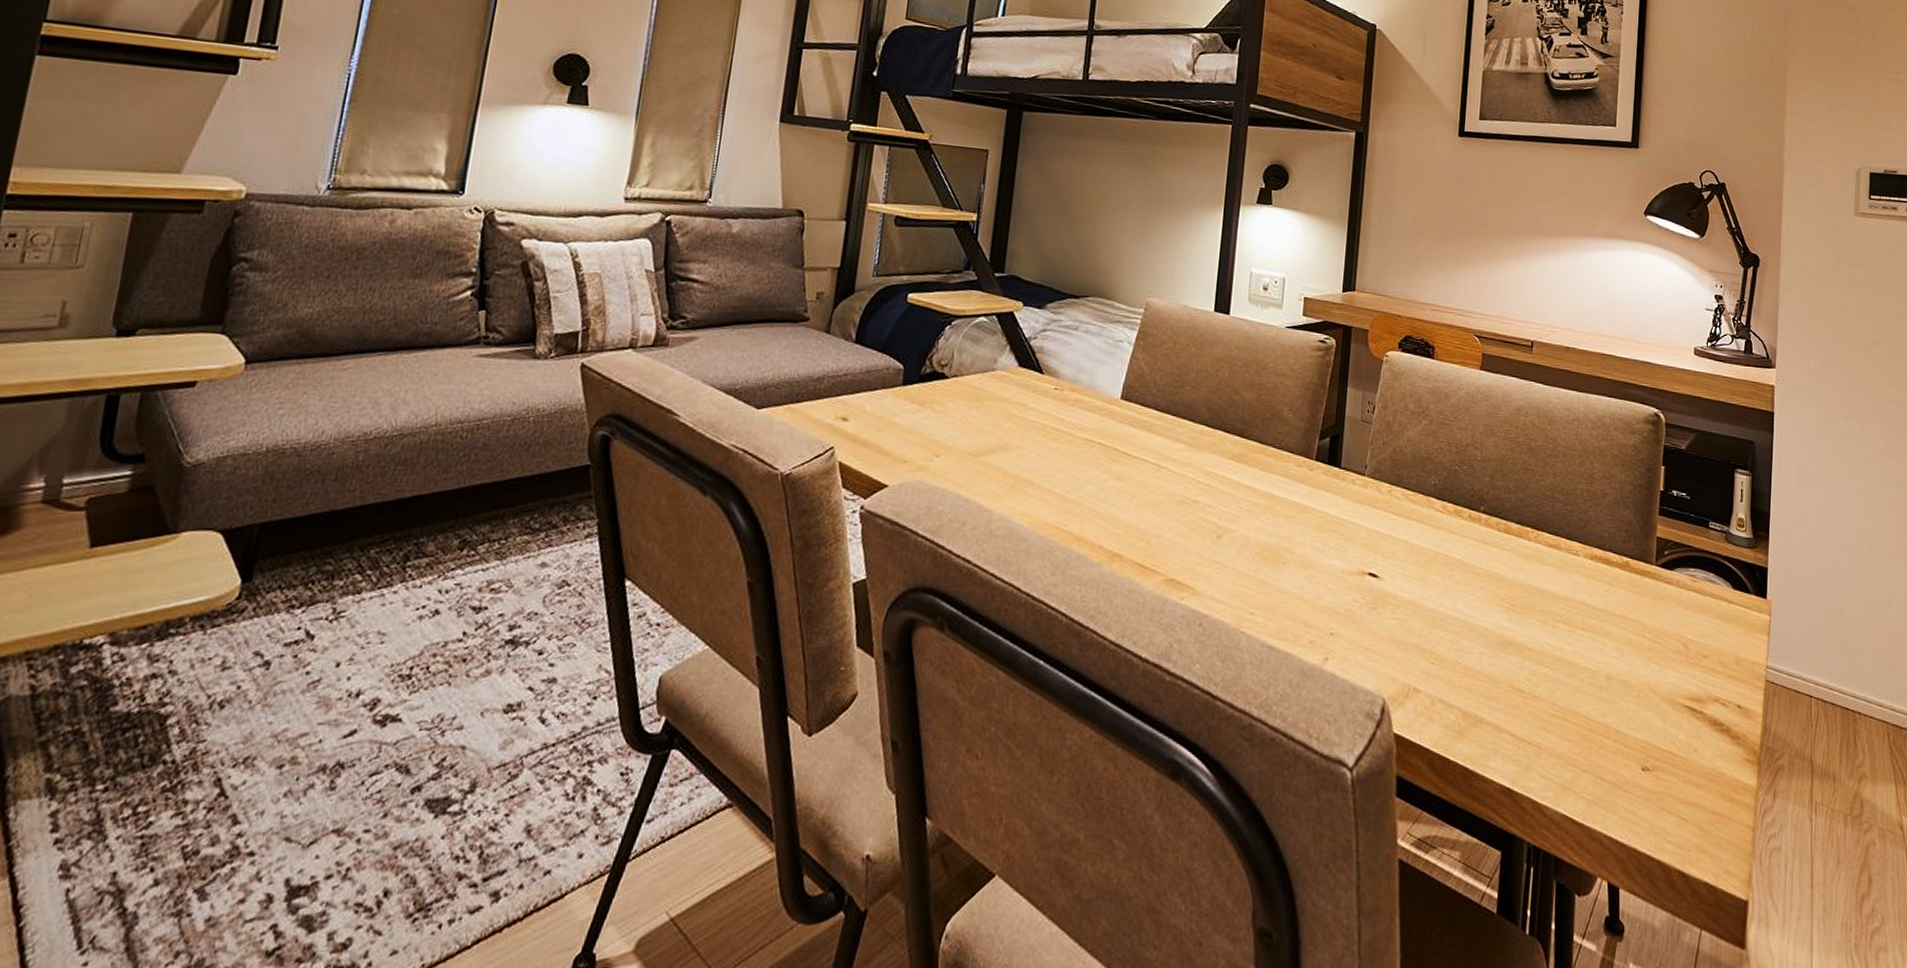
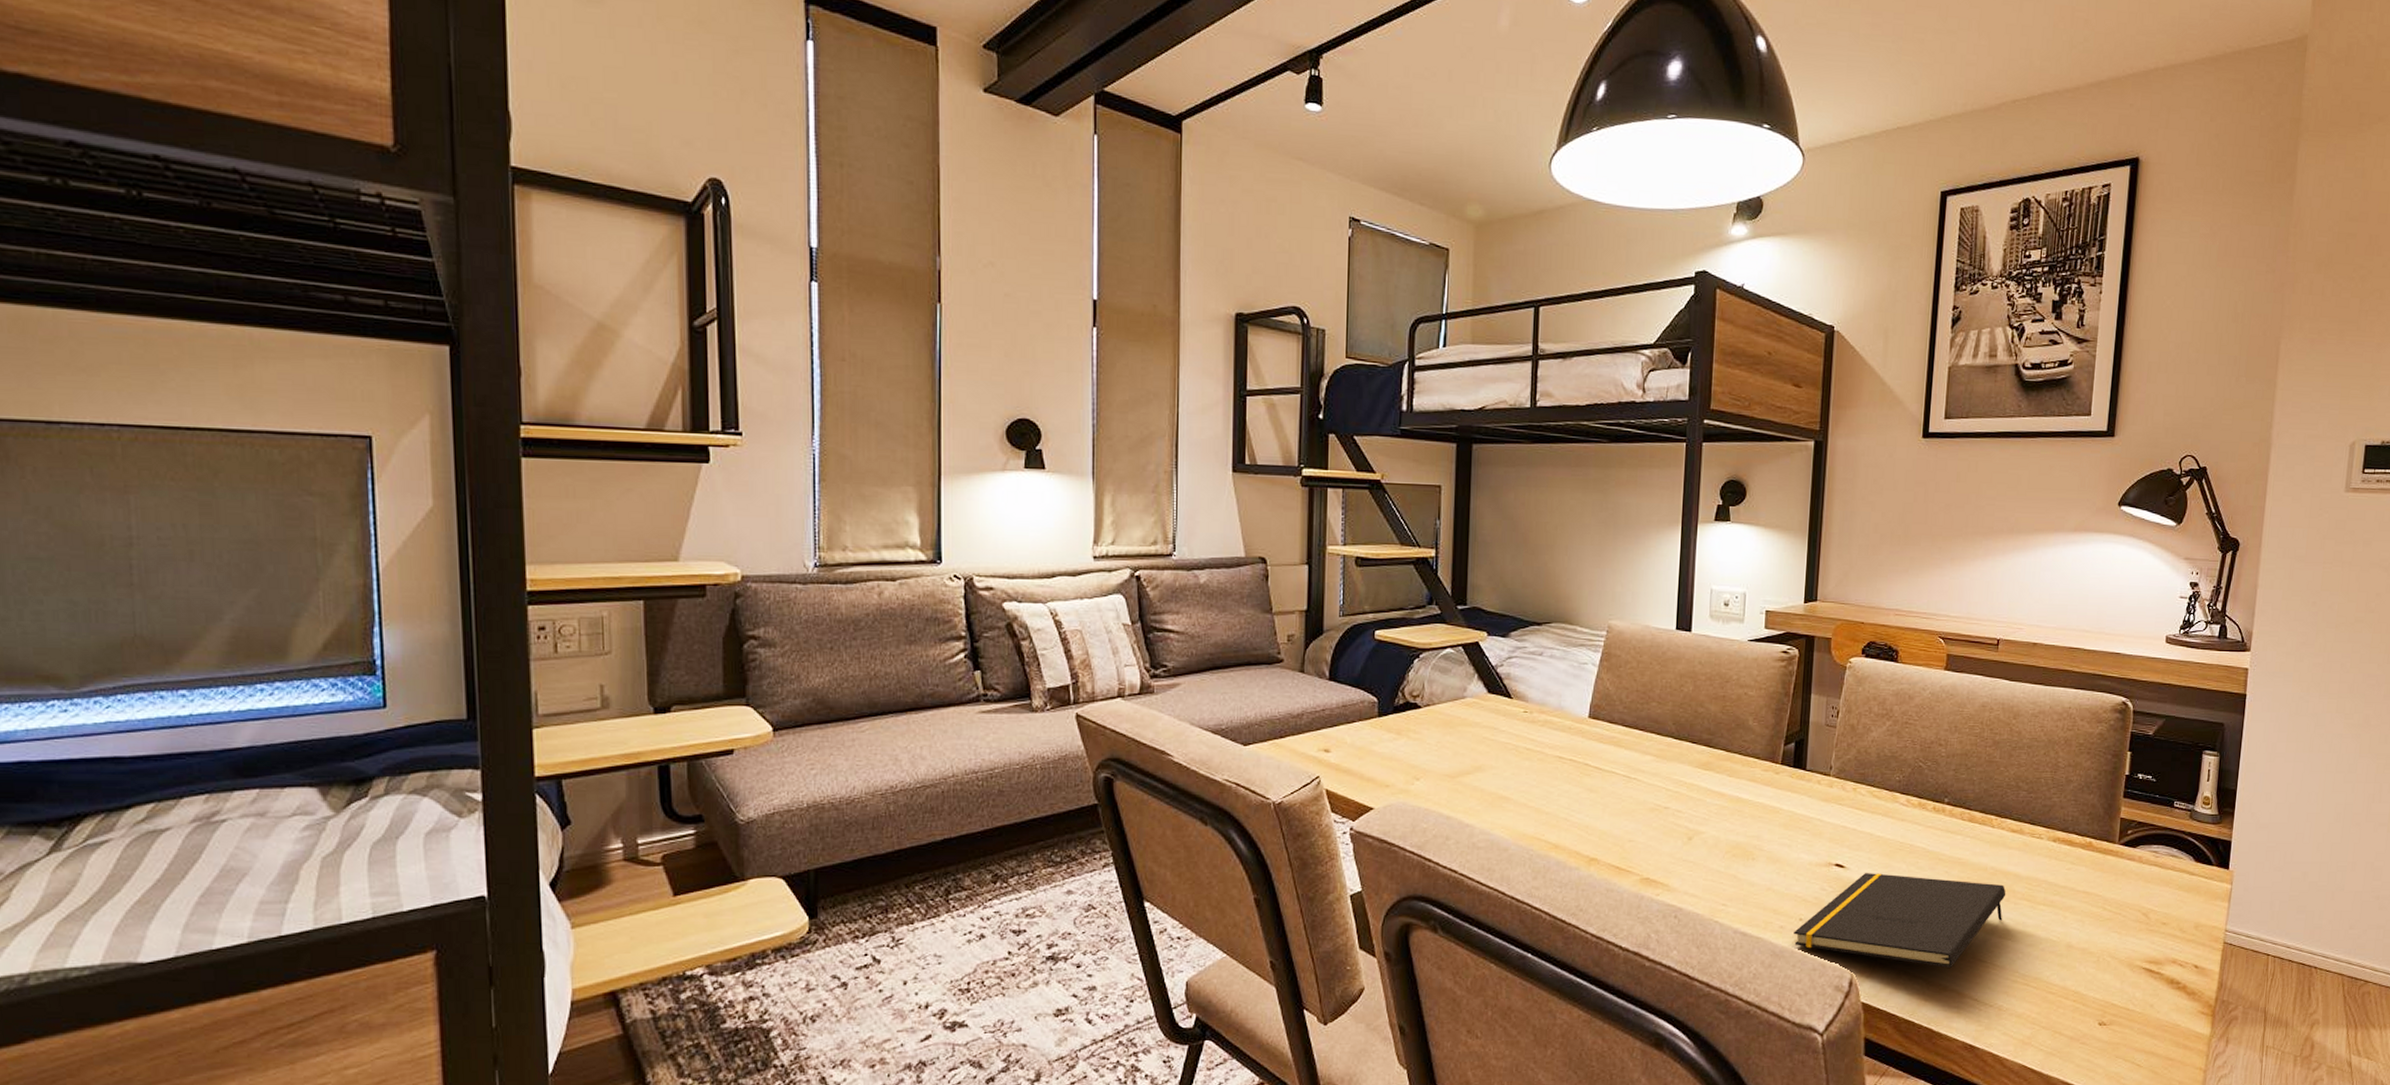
notepad: none [1324,585,1544,697] -> present [1794,873,2006,968]

